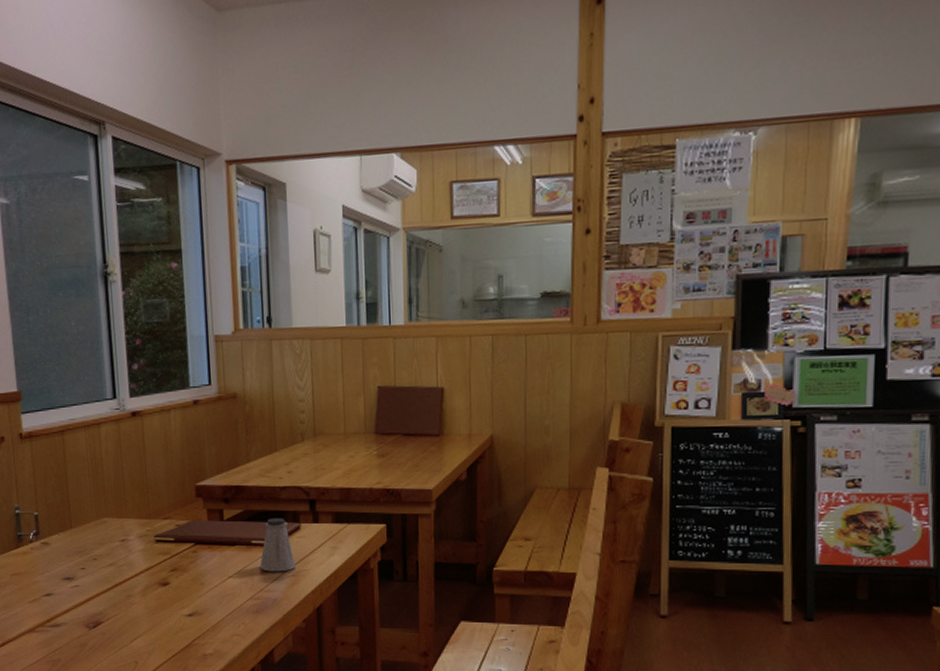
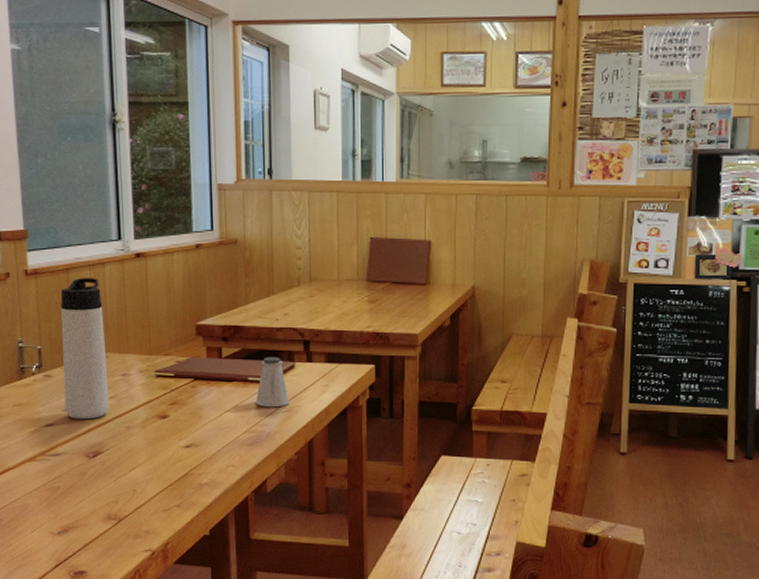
thermos bottle: none [56,439,109,588] -> present [60,278,110,420]

